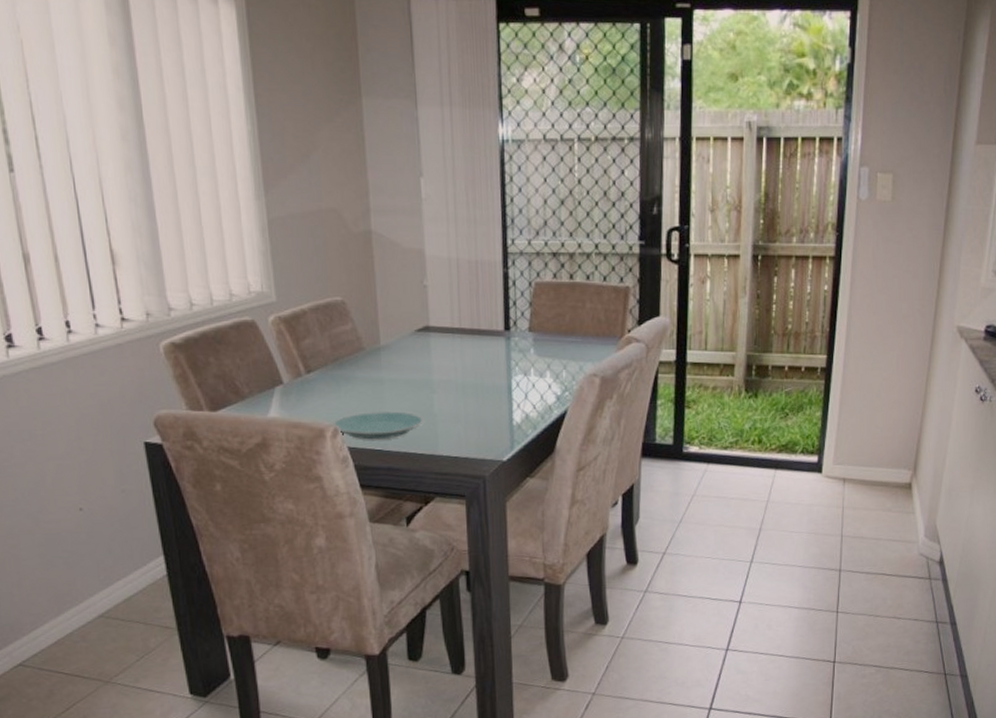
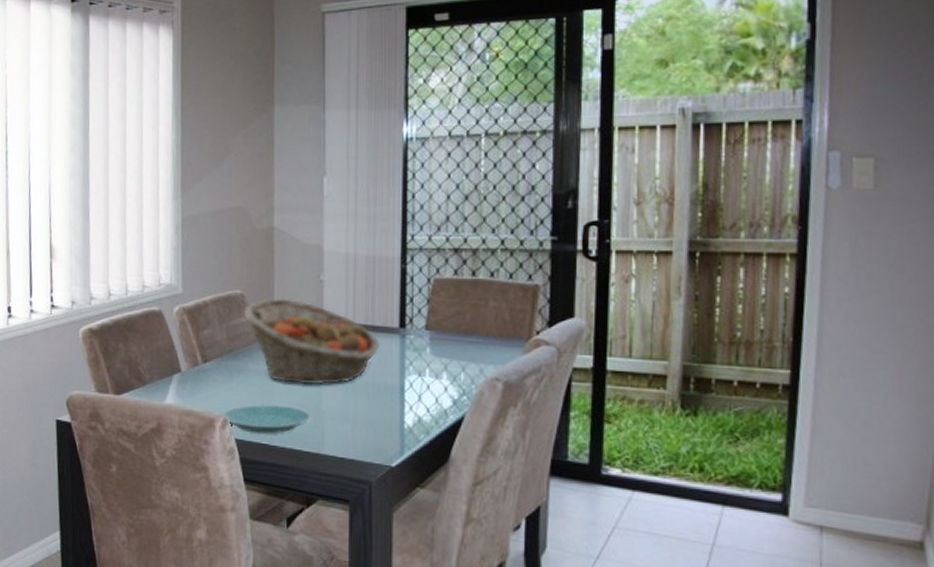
fruit basket: none [345,305,486,390] -> present [243,298,379,385]

